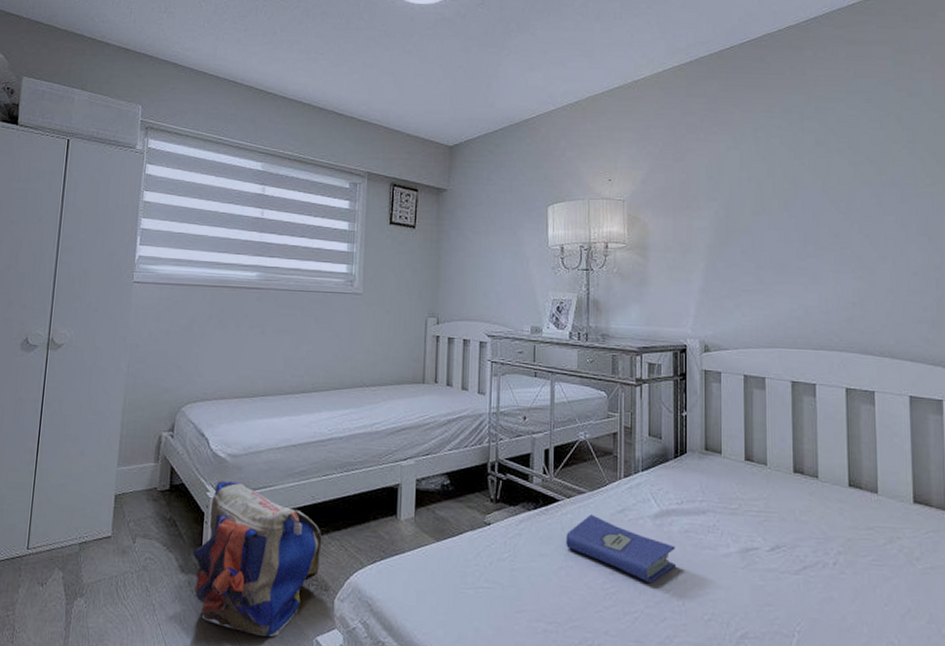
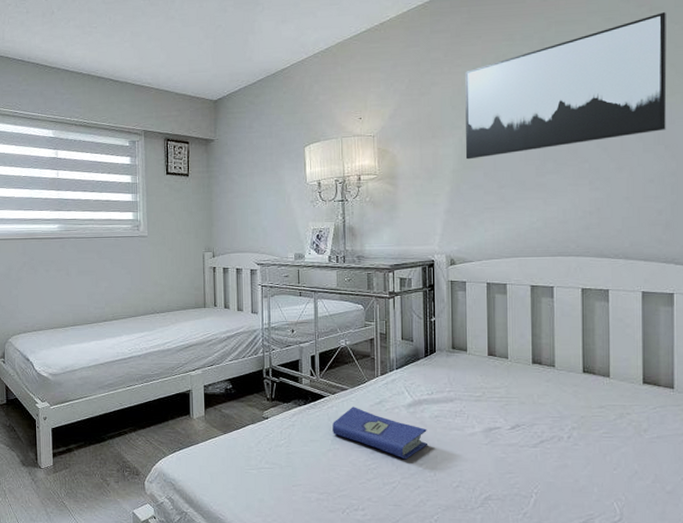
backpack: present [192,481,322,637] -> none [29,395,131,511]
wall art: none [721,99,929,235] -> present [465,12,667,160]

